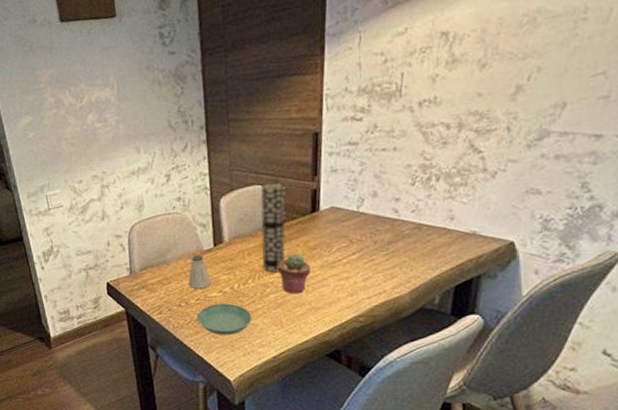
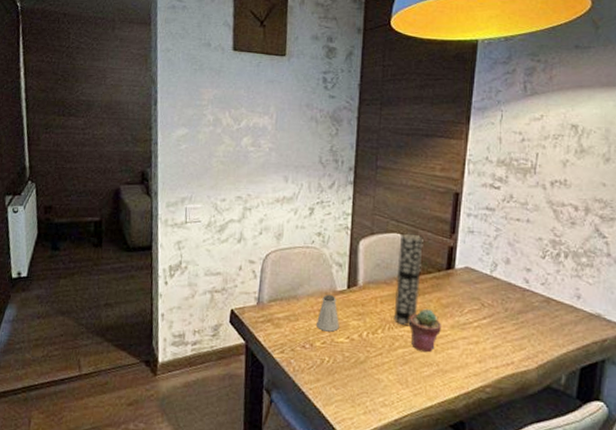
saucer: present [197,303,252,335] -> none [319,350,378,388]

